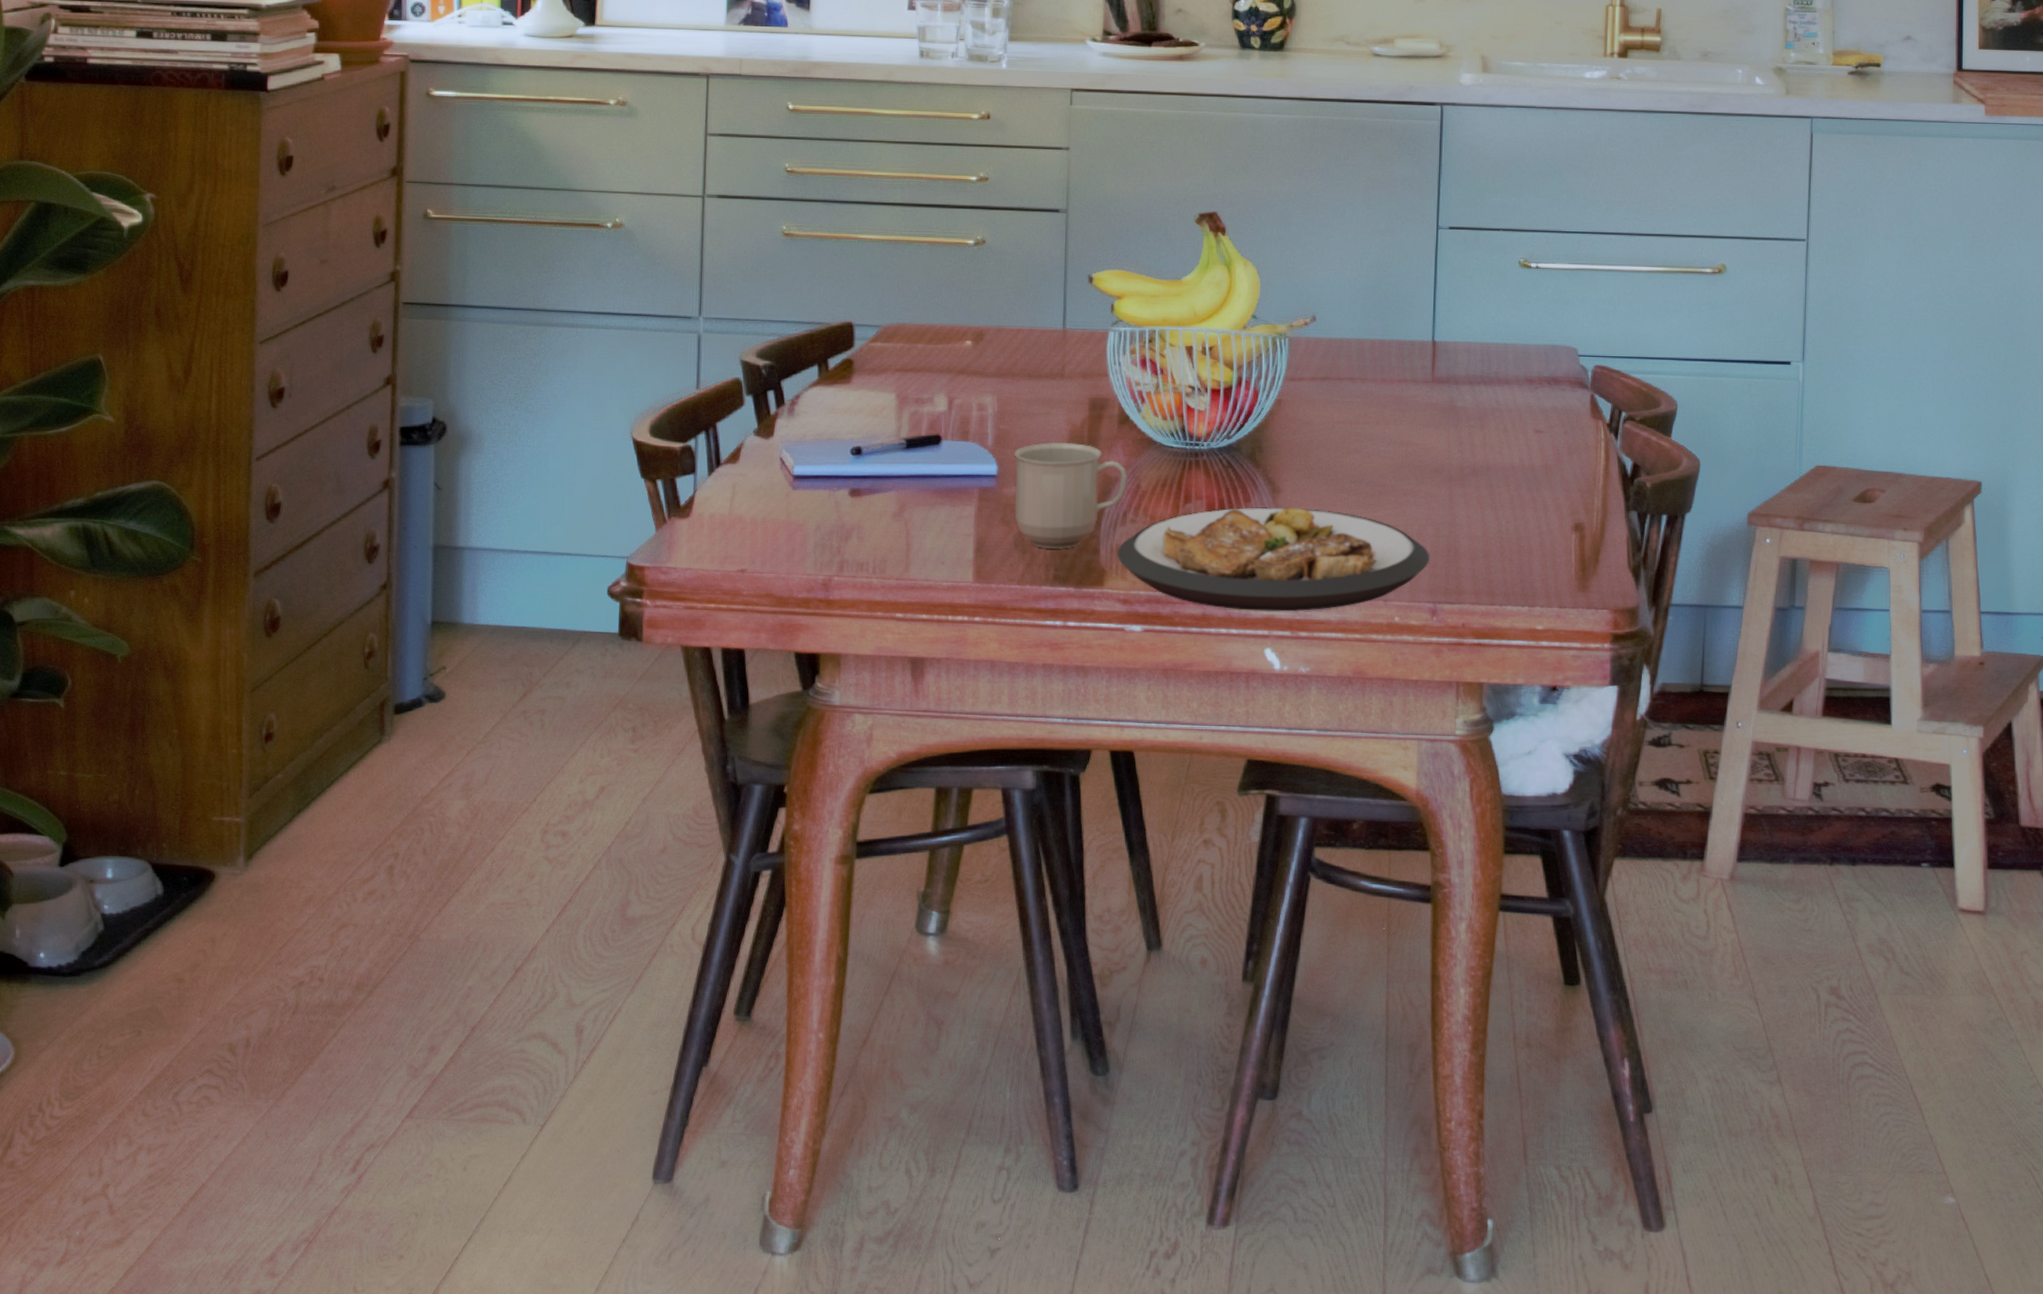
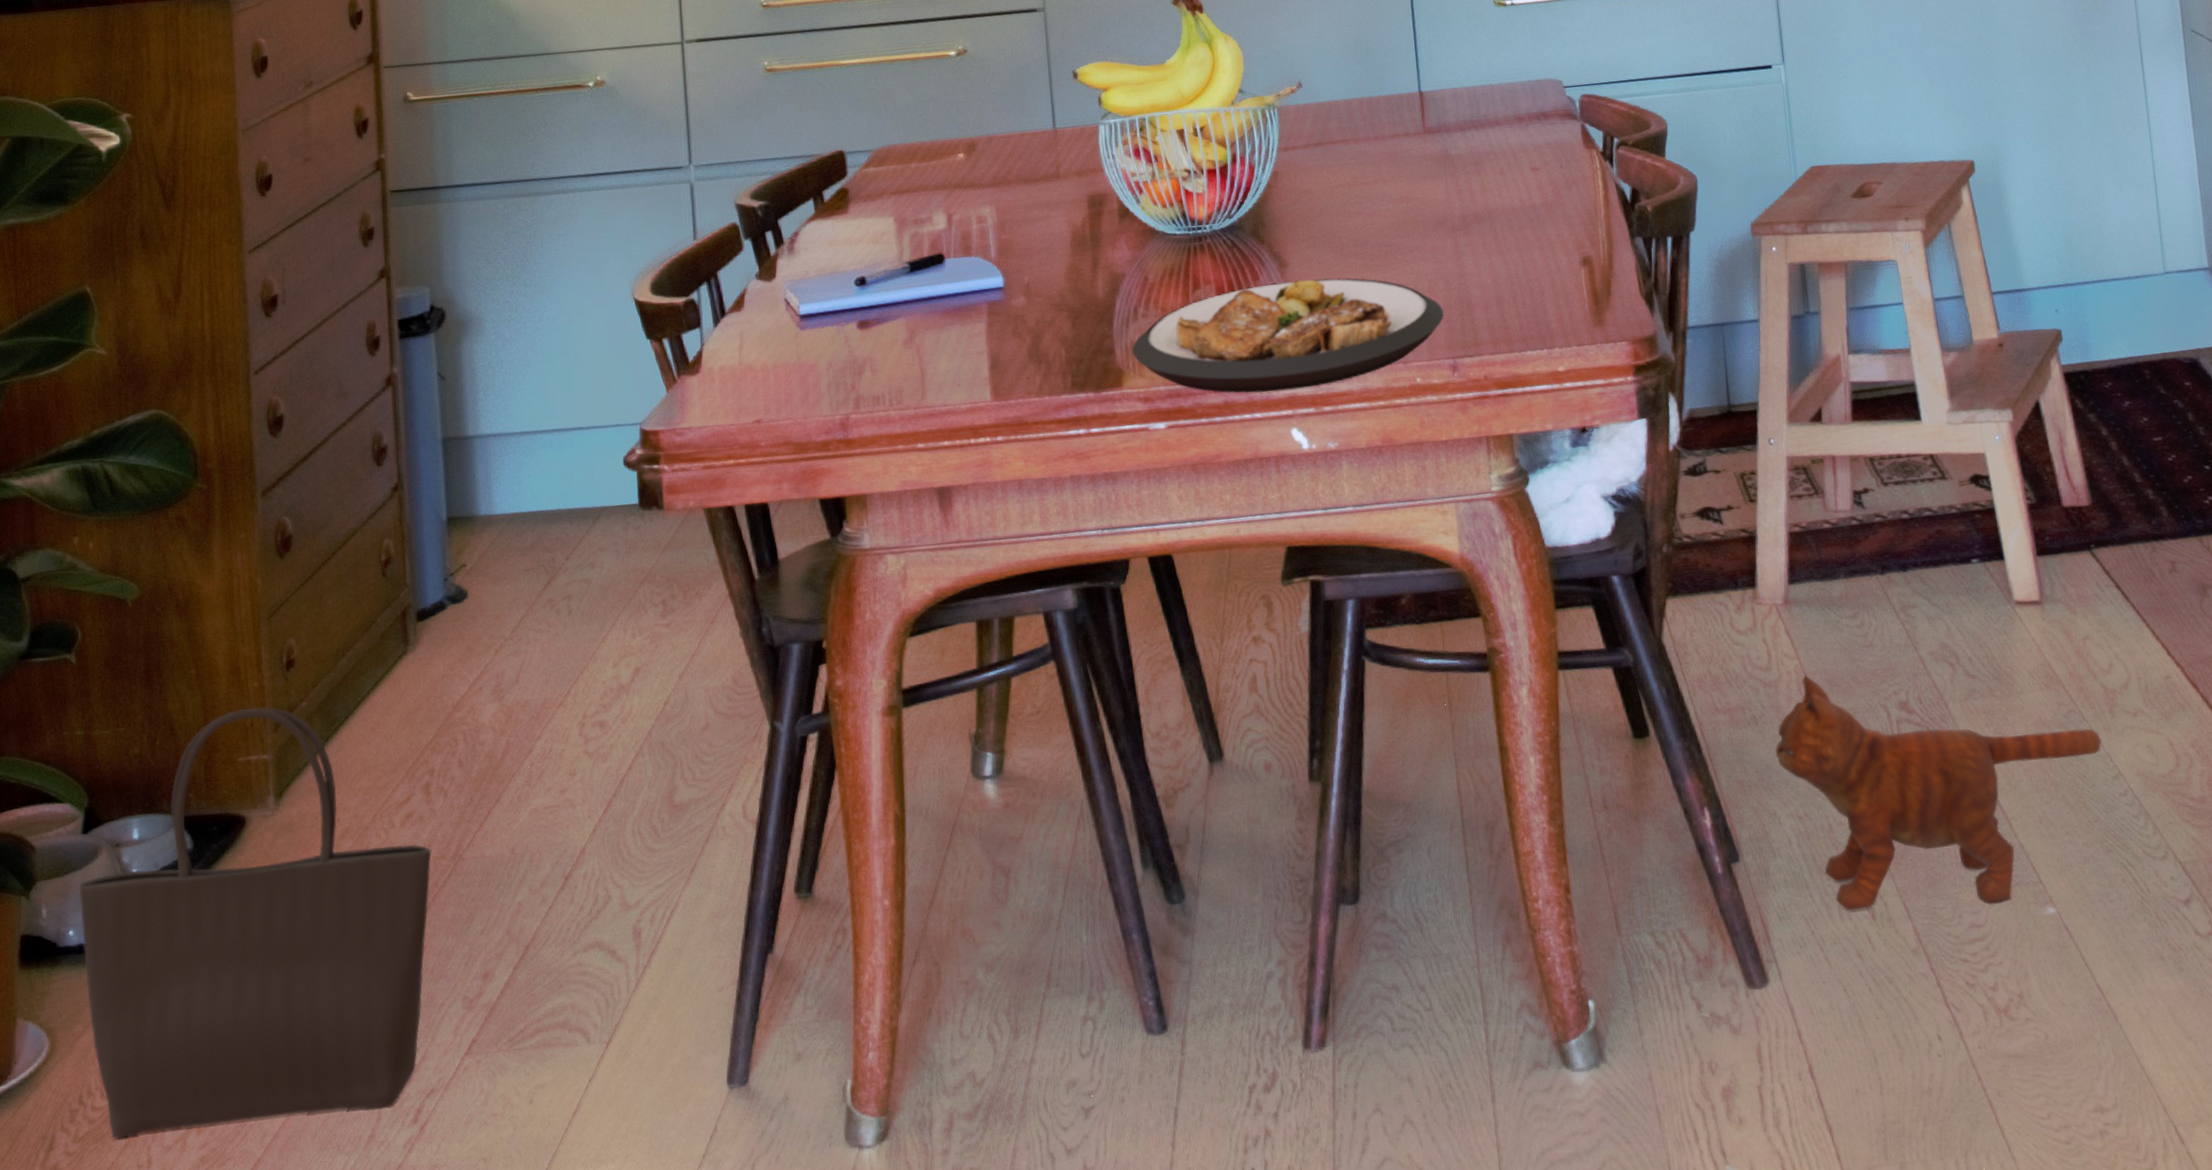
tote bag: none [52,772,390,1153] -> present [78,707,432,1139]
cup: present [1014,442,1128,550] -> none [1018,243,1135,356]
cat: none [1701,948,2025,1185] -> present [1775,674,2102,911]

